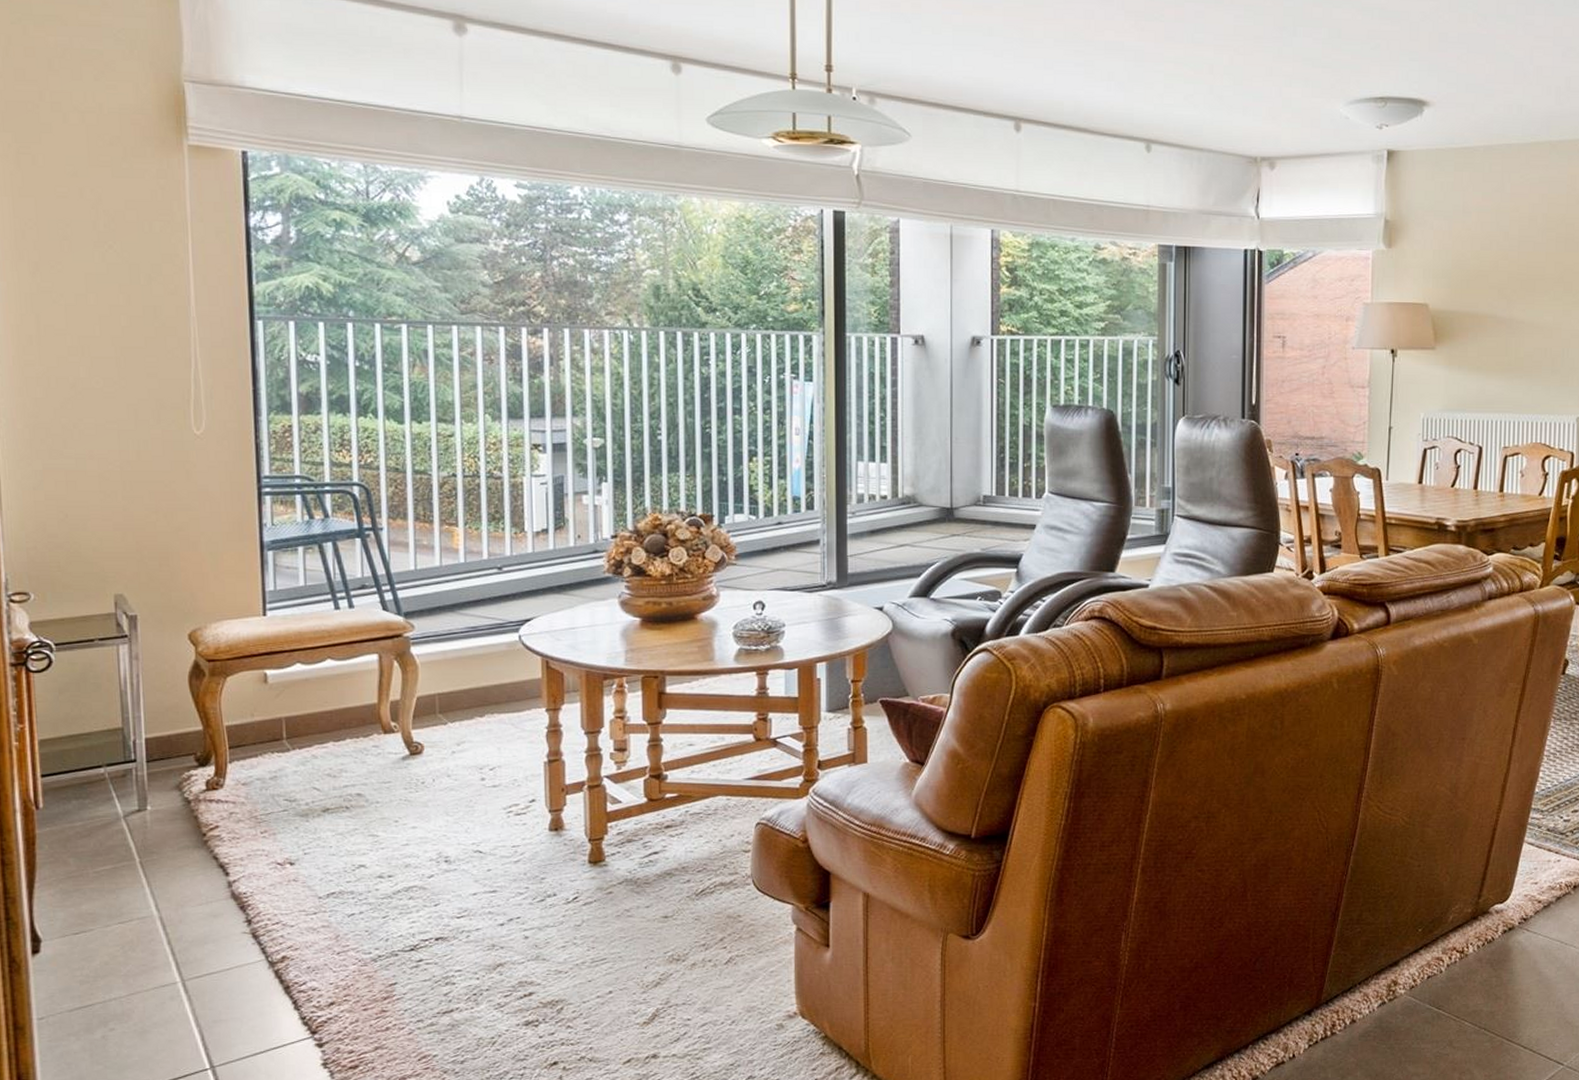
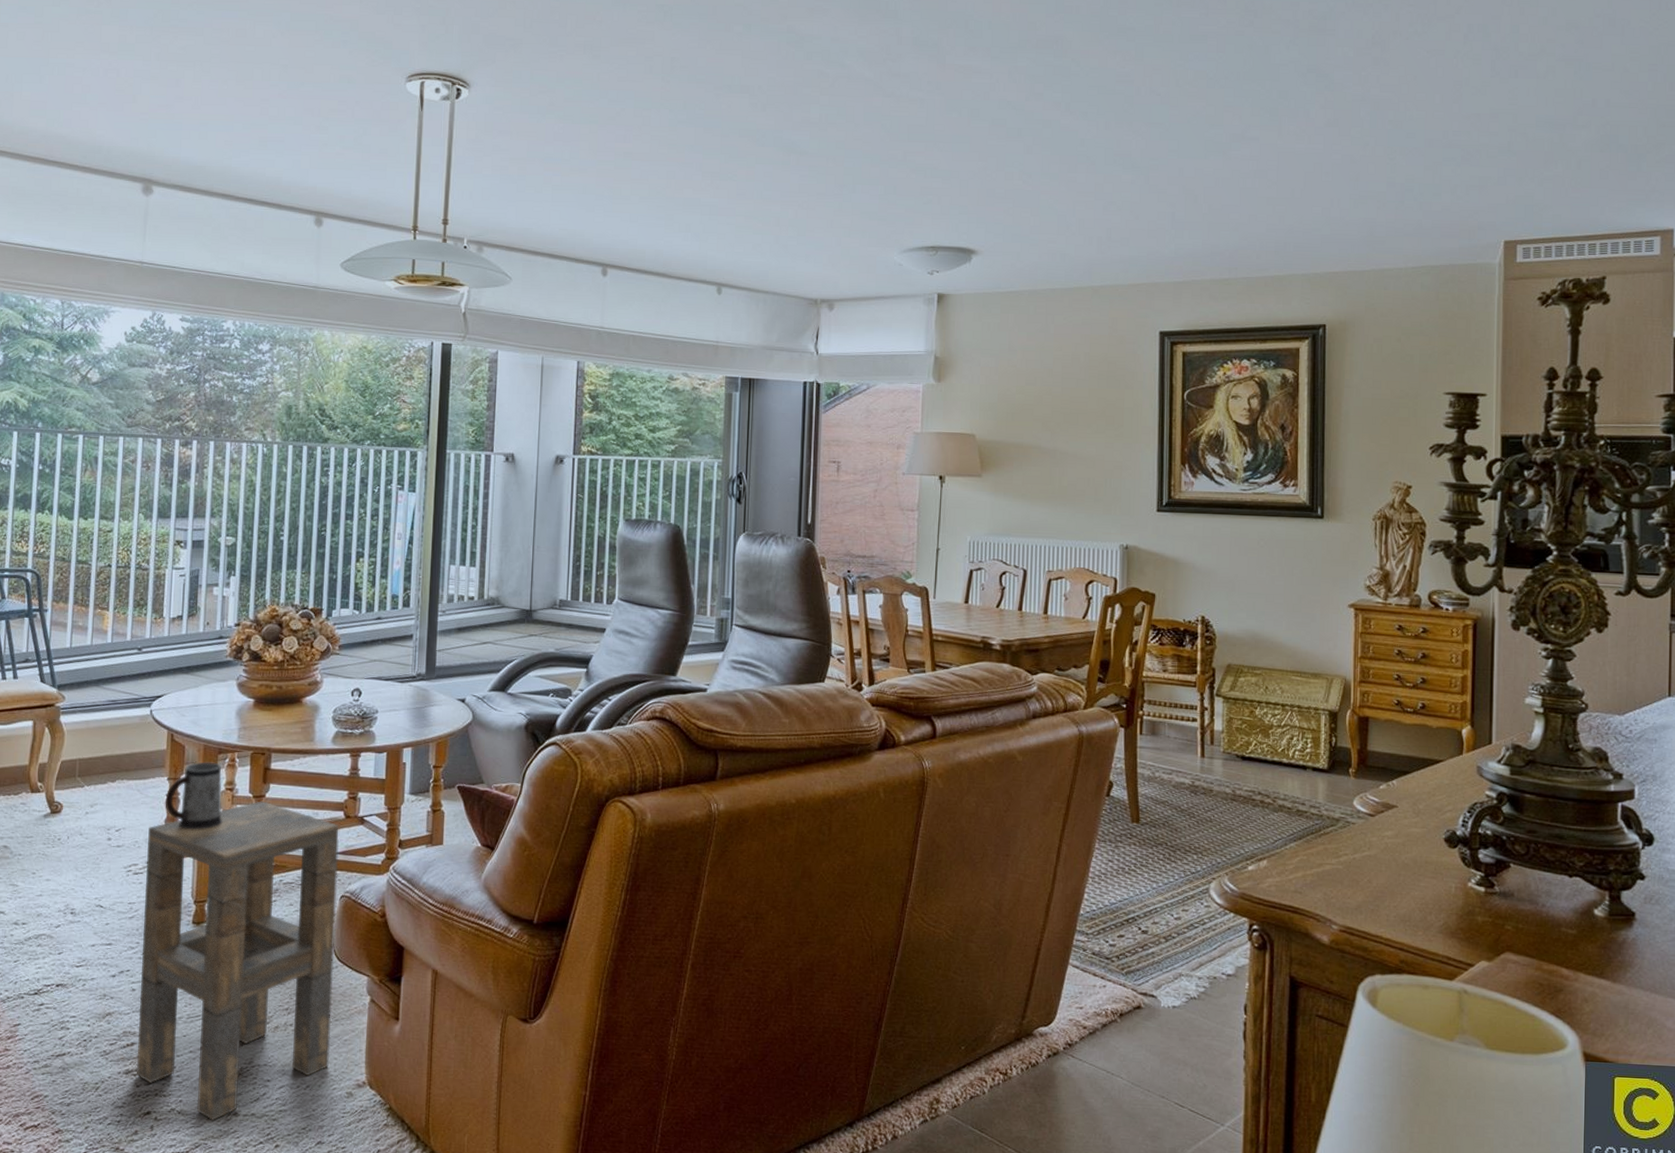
side table: none [528,728,755,1065] -> present [137,801,339,1120]
mug: none [545,689,615,764] -> present [165,762,223,830]

